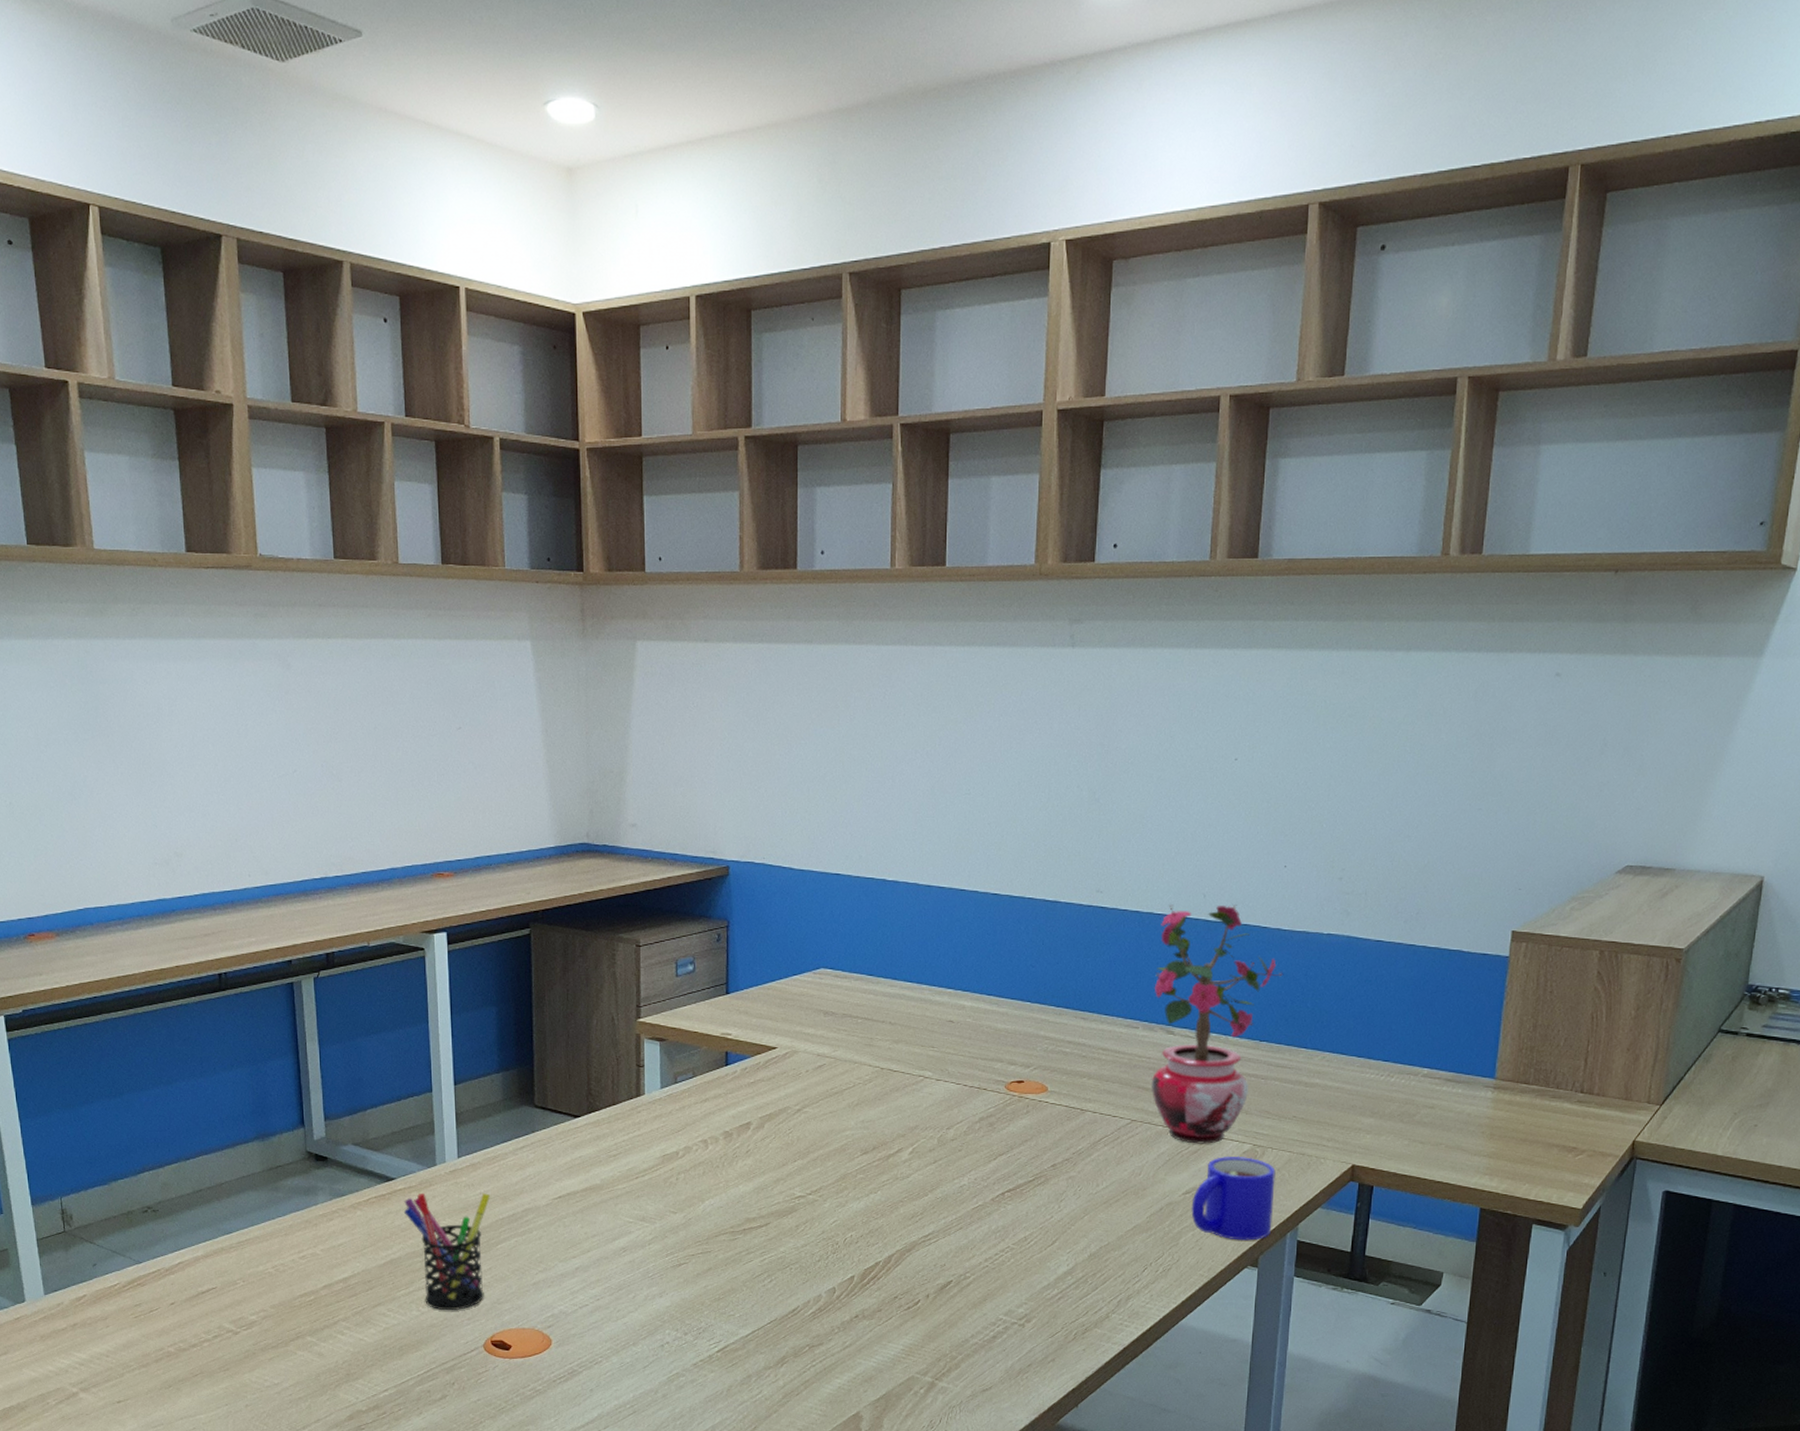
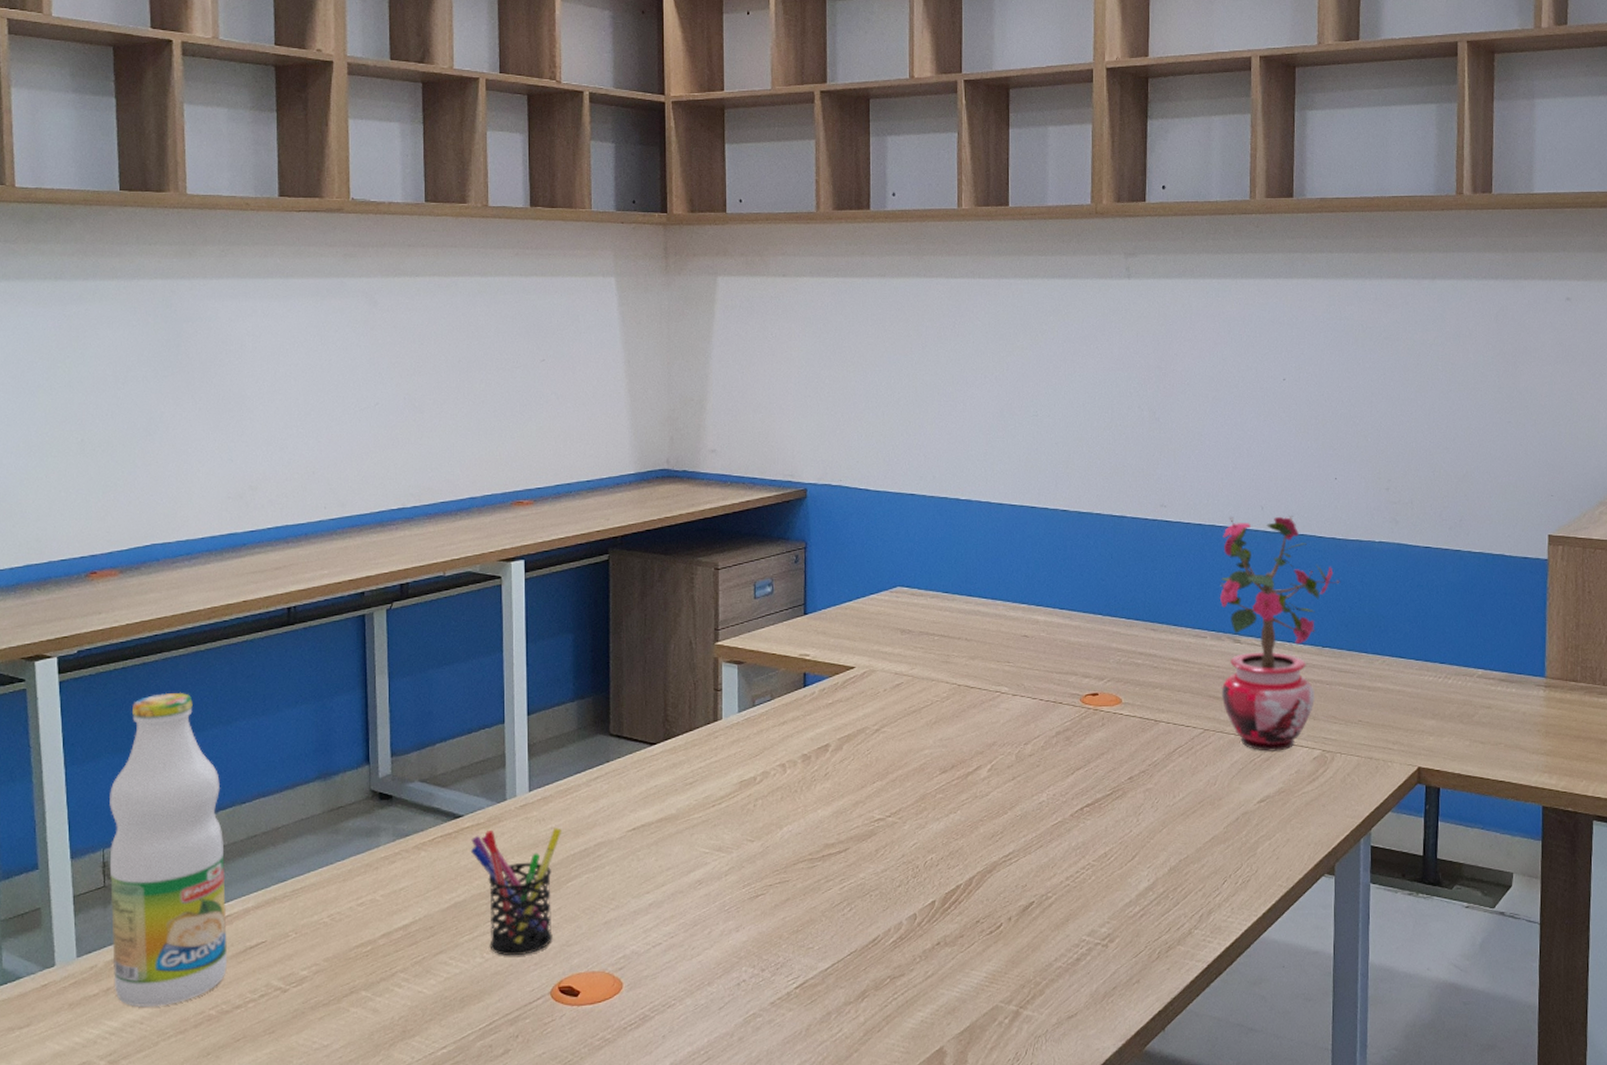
bottle: none [63,1053,183,1342] -> present [110,693,228,1007]
mug: present [1191,1156,1276,1241] -> none [1266,762,1346,848]

